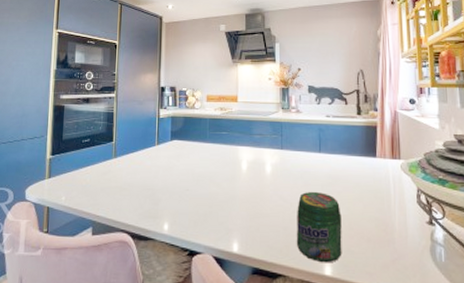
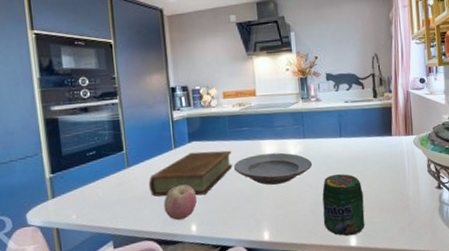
book: none [130,150,210,194] -> present [148,150,233,197]
apple: none [141,182,173,216] -> present [164,185,197,220]
plate: none [209,160,289,194] -> present [233,152,313,185]

